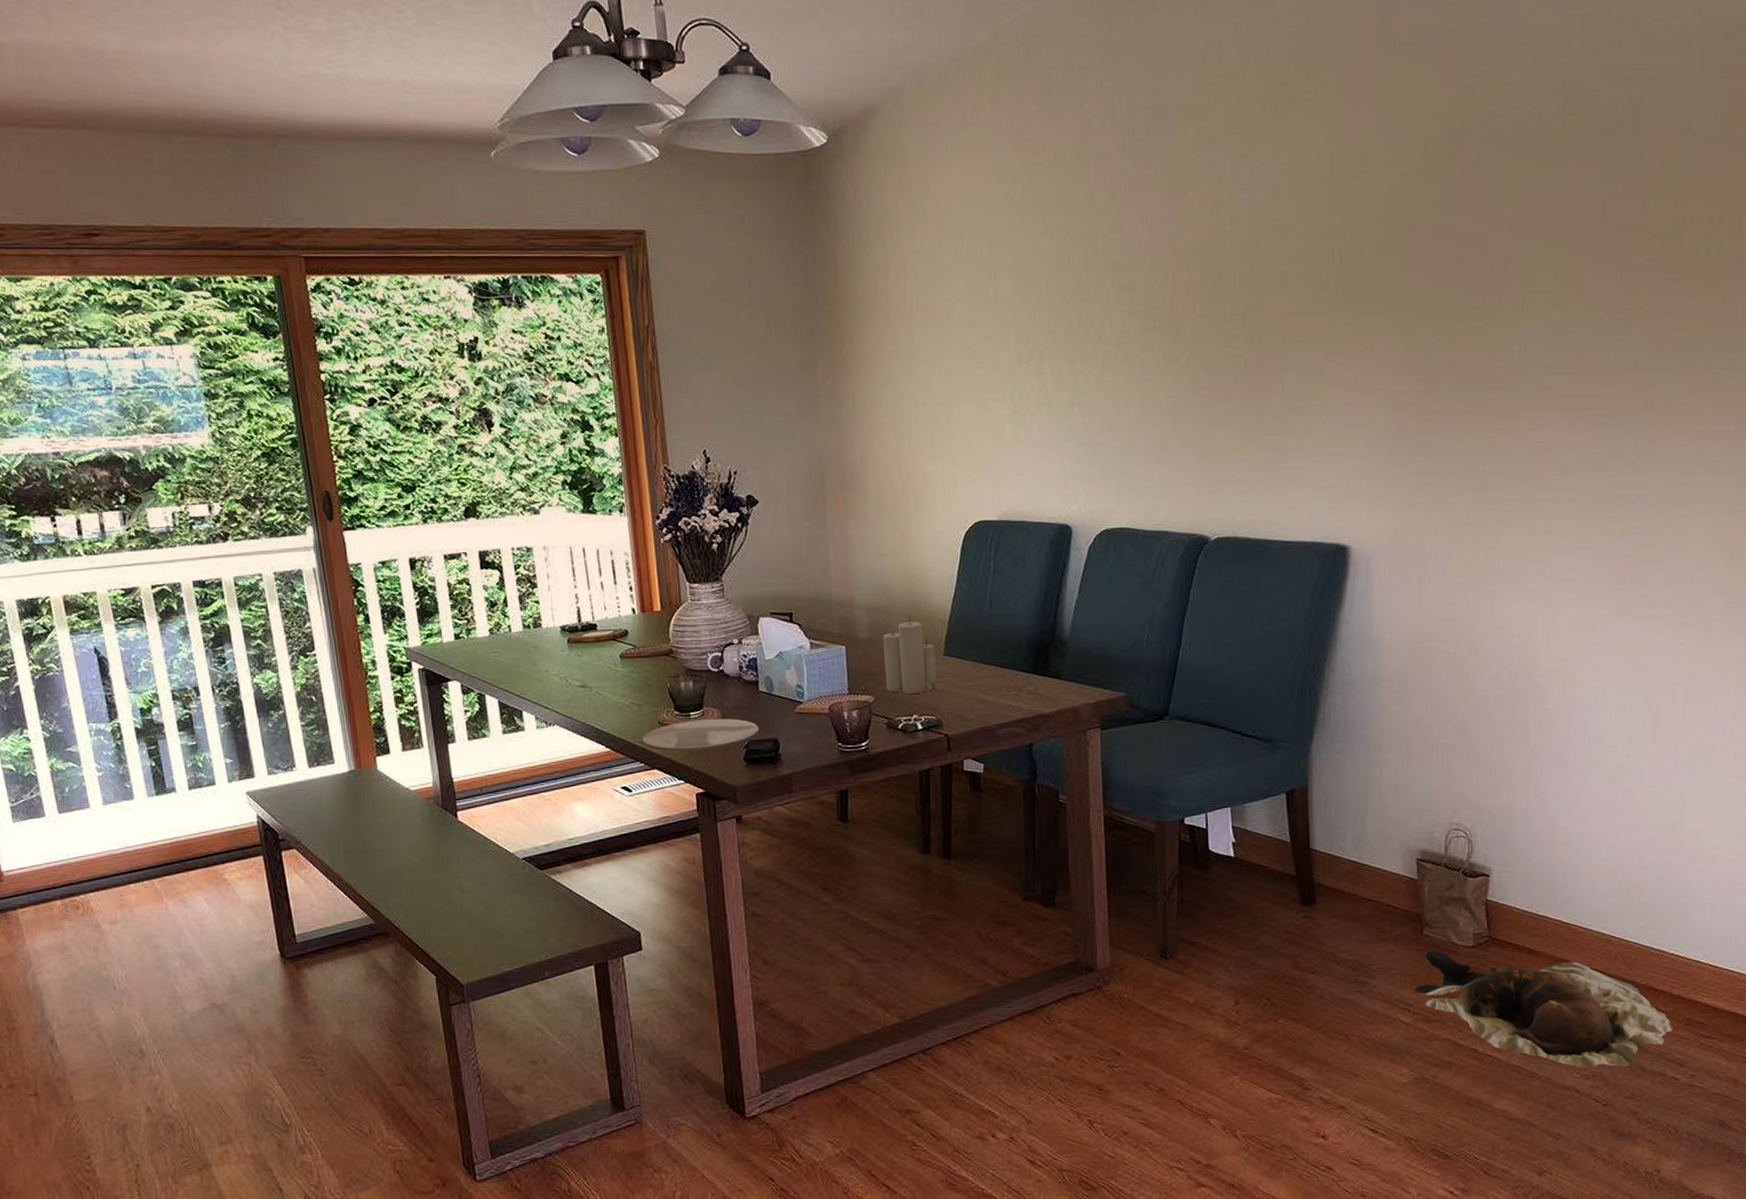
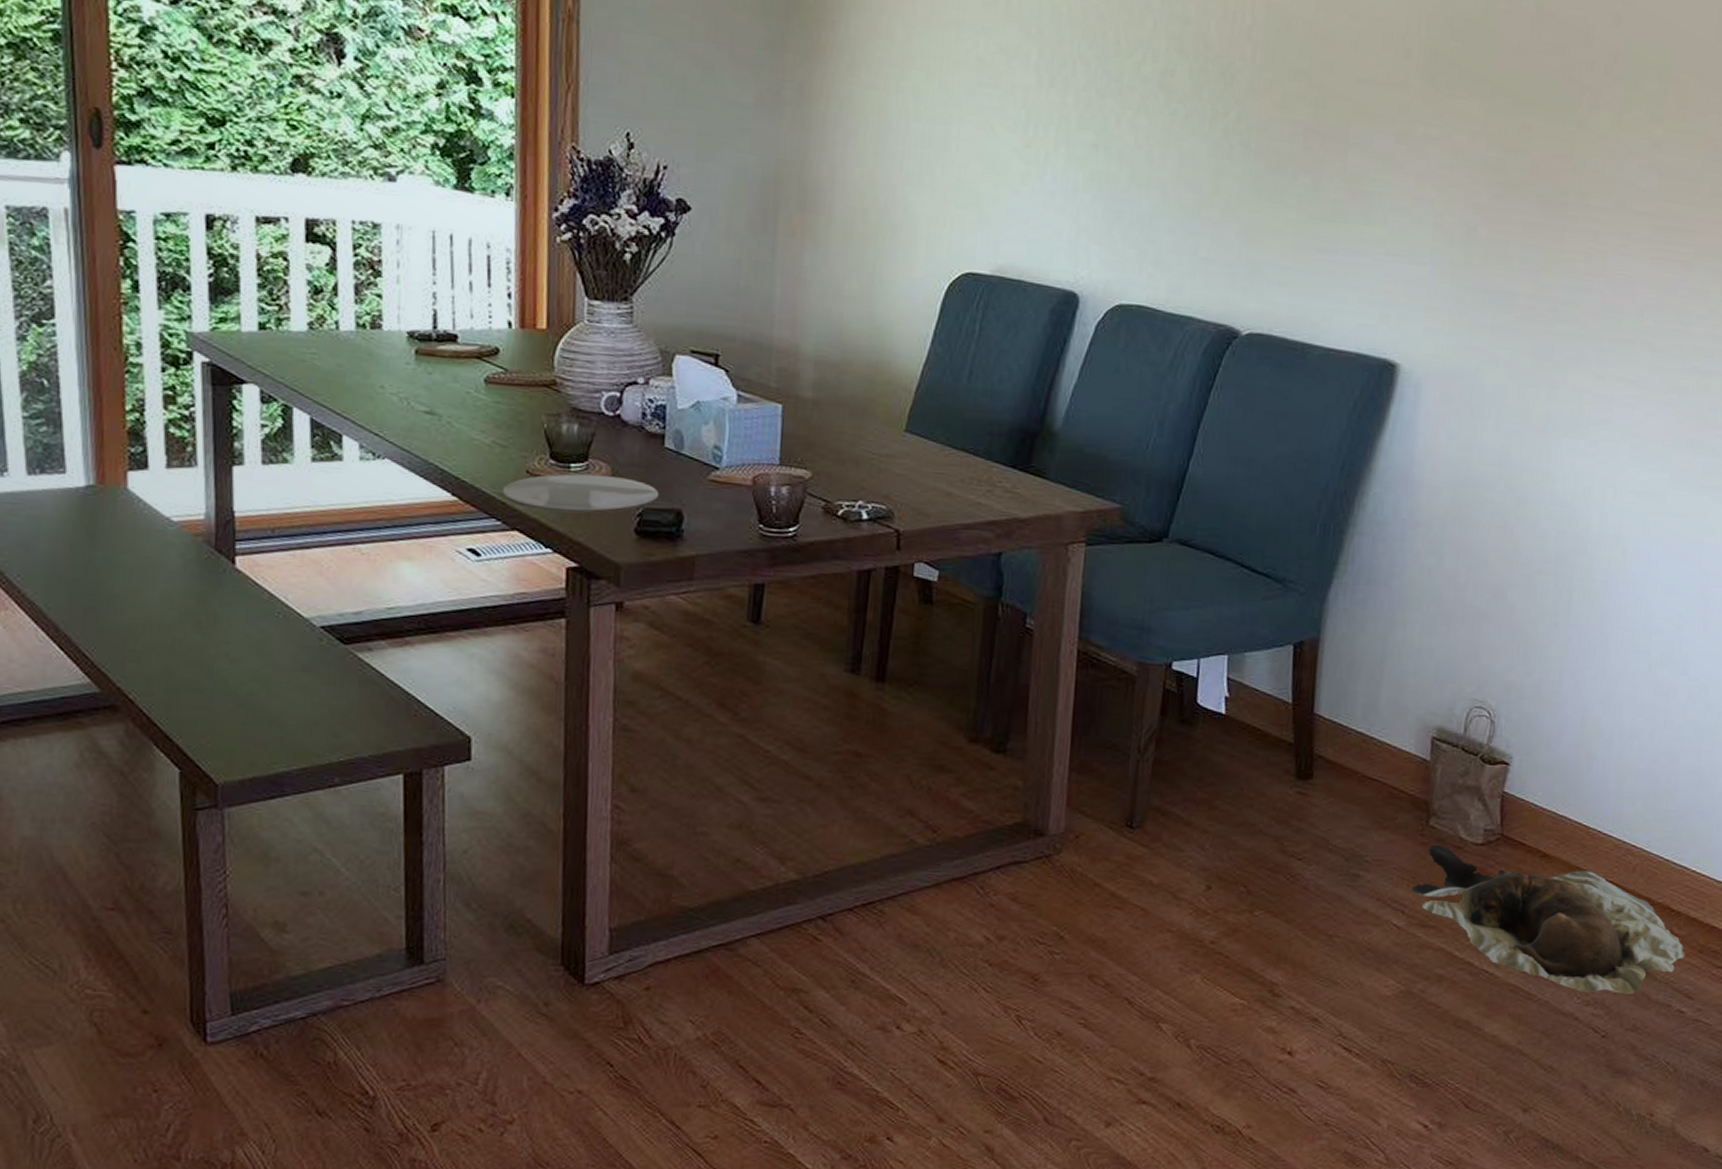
candle: present [883,616,939,694] -> none [828,378,895,475]

